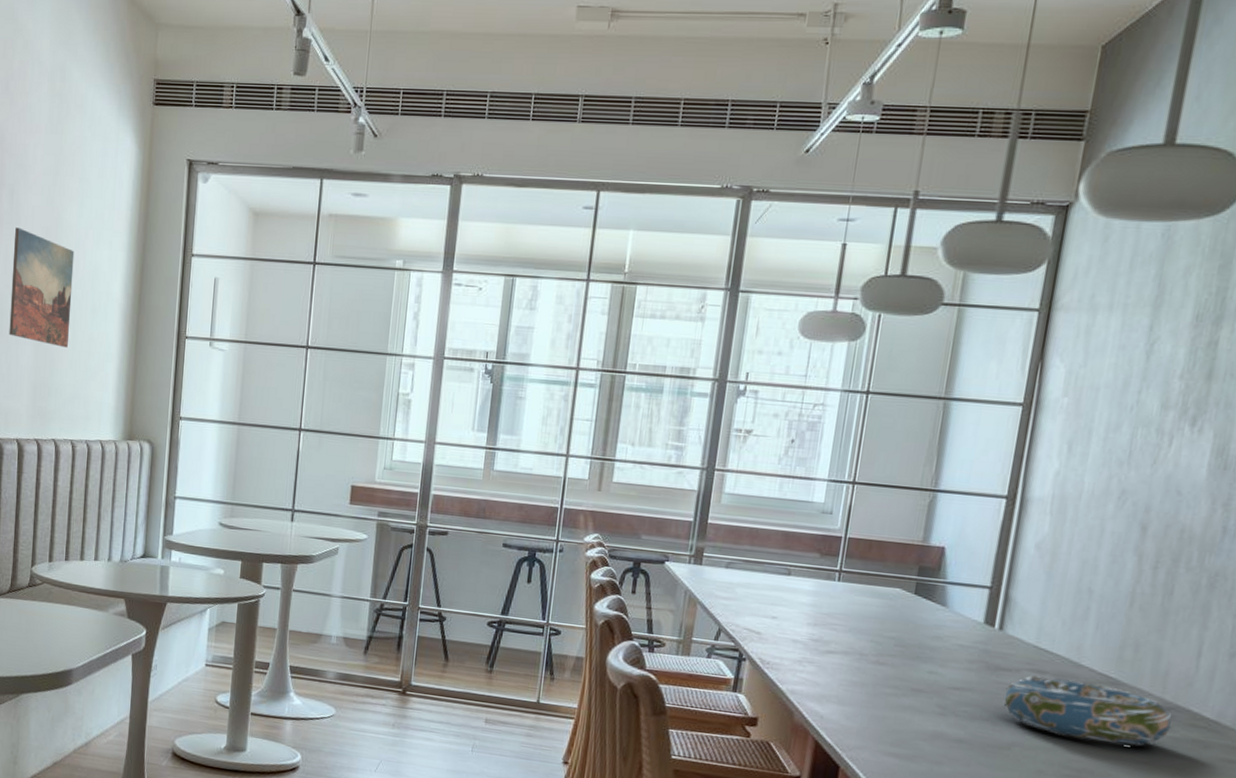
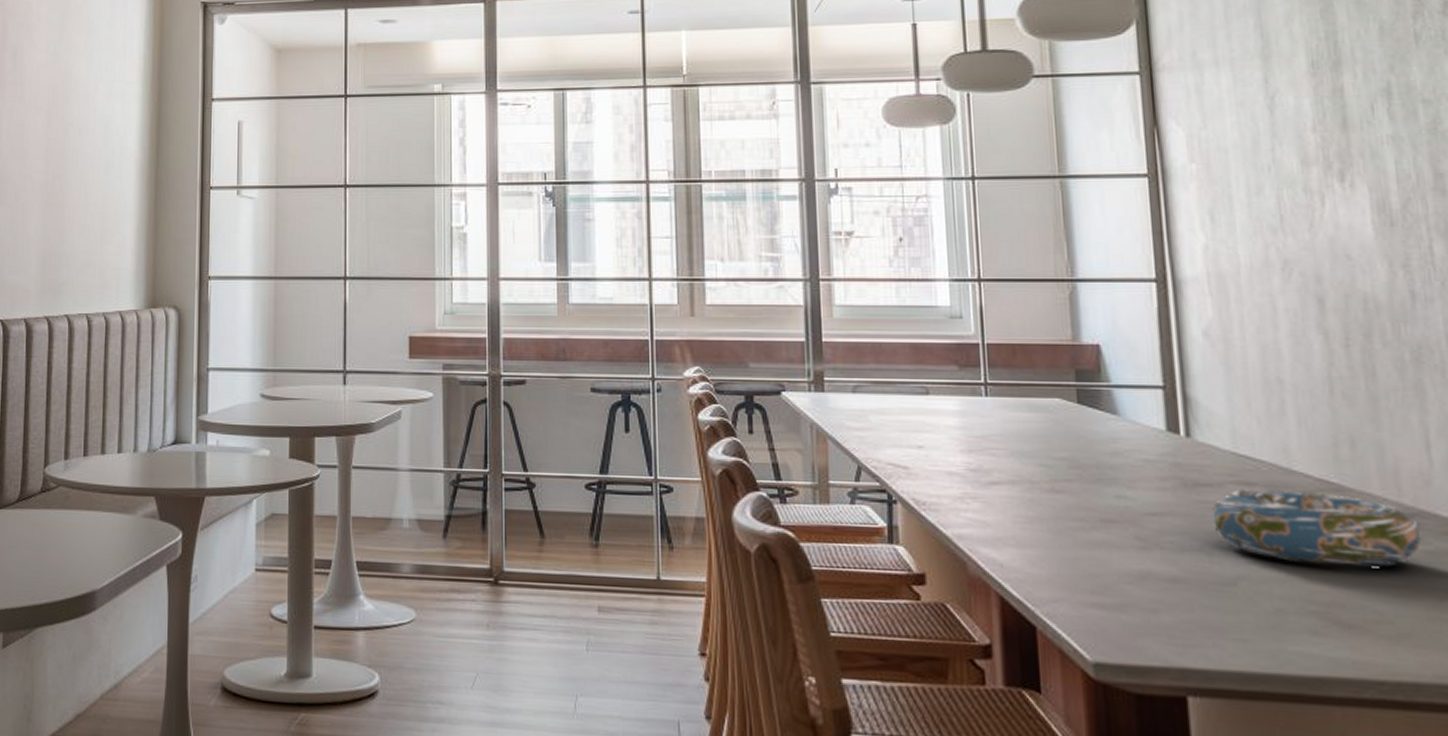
wall art: present [9,227,75,348] -> none [14,88,84,211]

